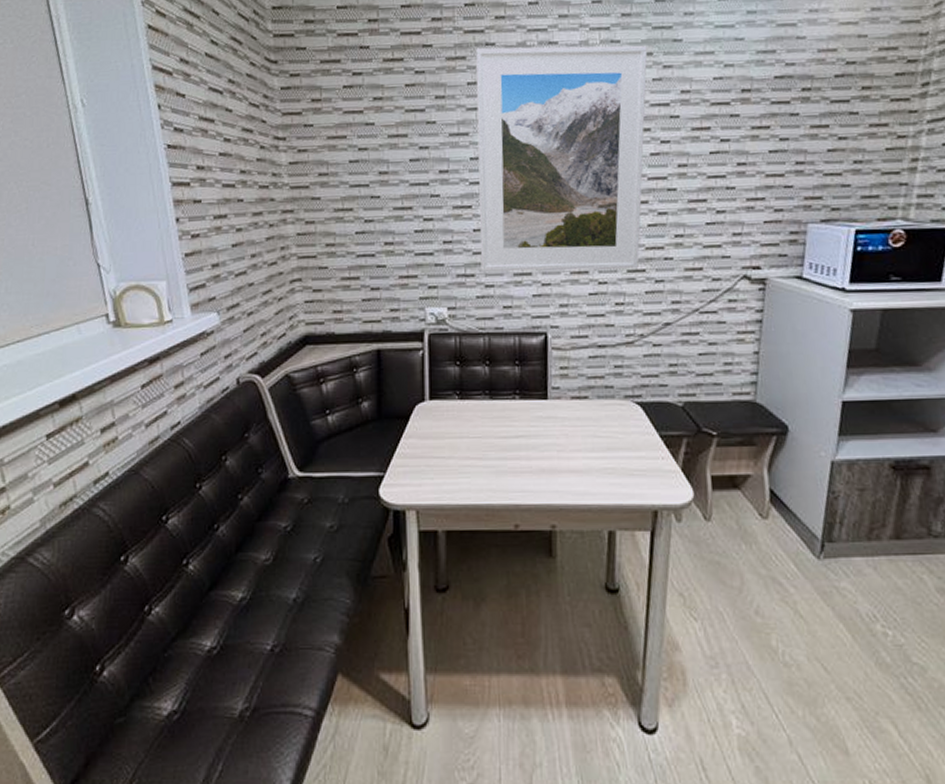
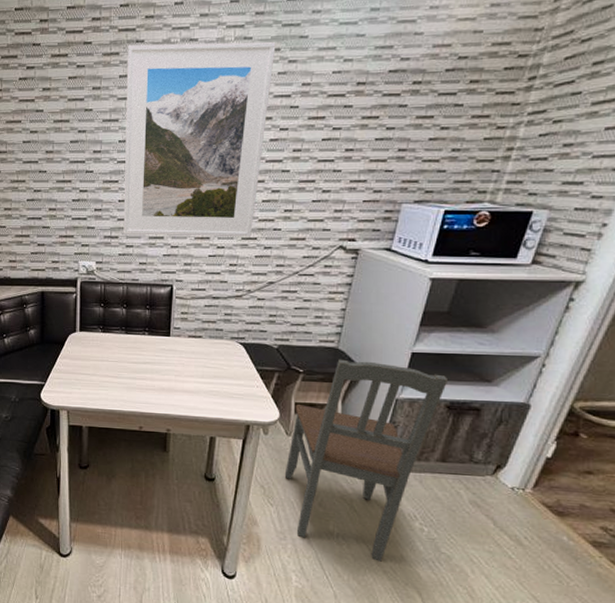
dining chair: none [707,415,889,685] -> present [284,359,449,562]

